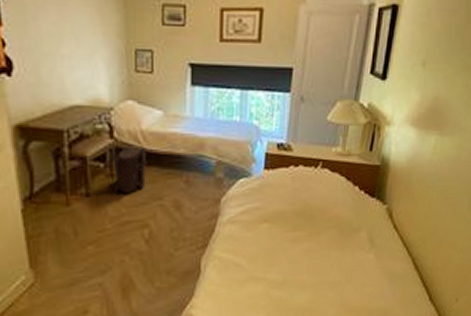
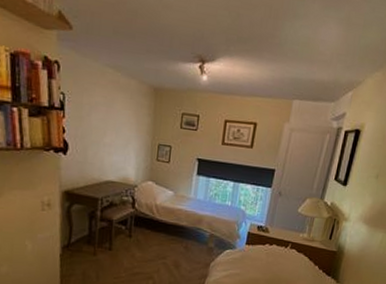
backpack: present [104,146,147,193] -> none [125,215,158,251]

